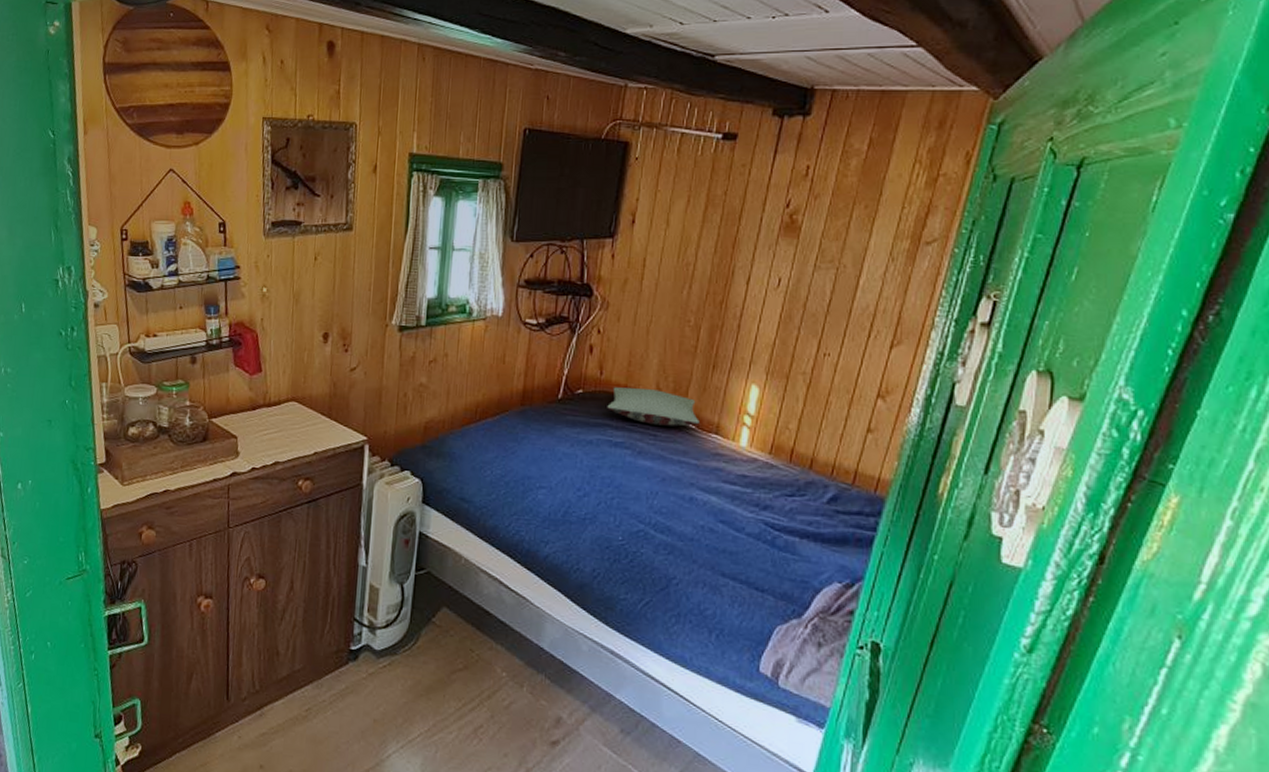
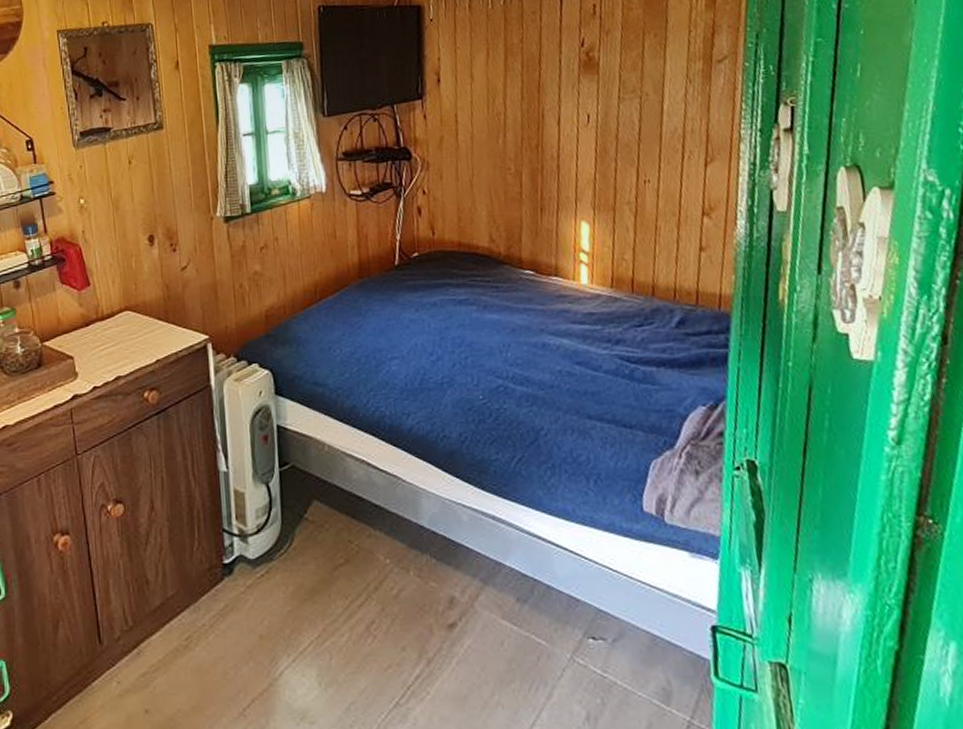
pillow: present [607,387,700,426] -> none [445,241,538,277]

